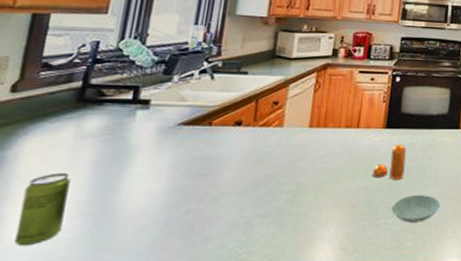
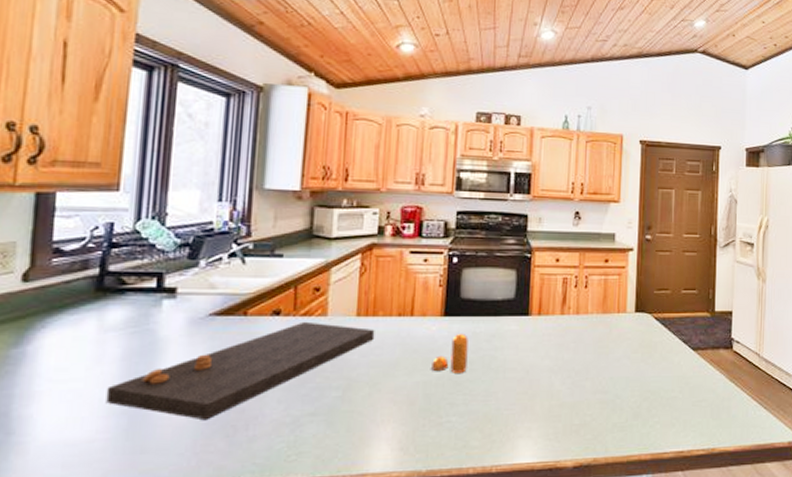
beverage can: present [14,172,71,245] -> none [45,369,98,447]
cutting board: none [75,131,325,221] -> present [106,321,375,421]
saucer: present [391,195,441,223] -> none [454,390,510,421]

